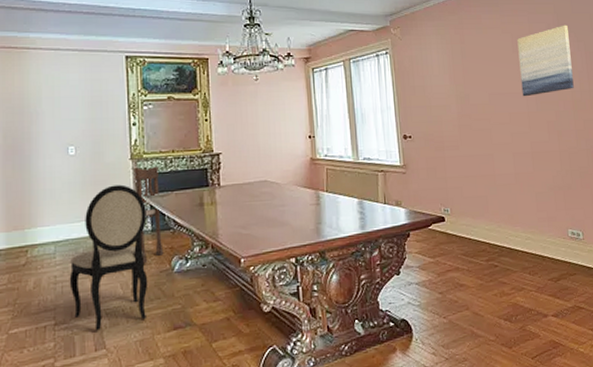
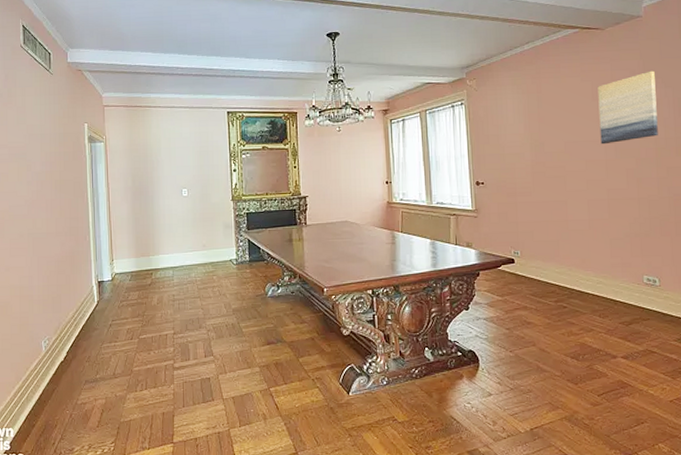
dining chair: present [69,184,148,331] -> none [184,221,247,341]
dining chair: present [133,165,164,264] -> none [234,206,259,289]

